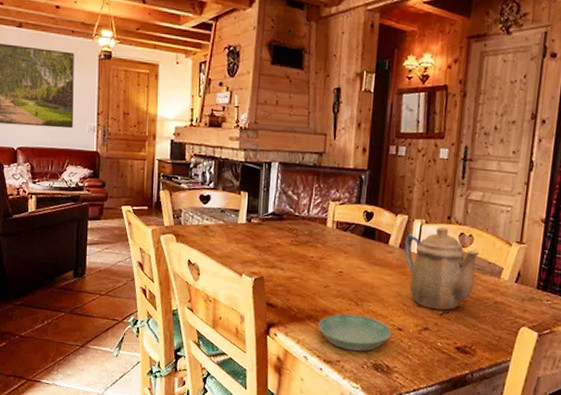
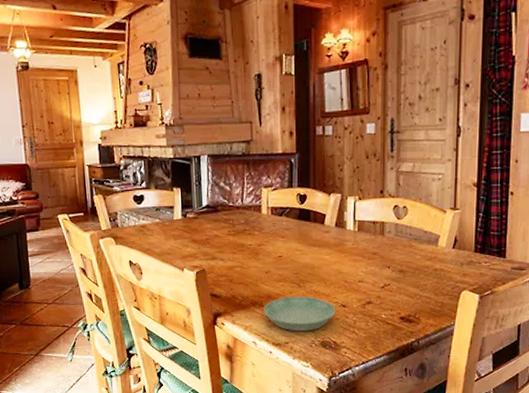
teapot: present [404,226,480,310] -> none [341,201,415,283]

